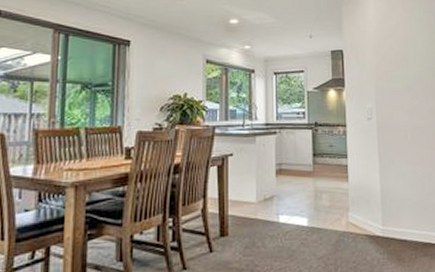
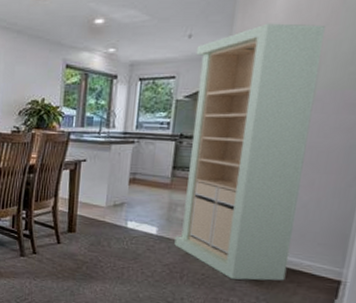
storage cabinet: none [317,28,421,263] -> present [174,23,326,281]

